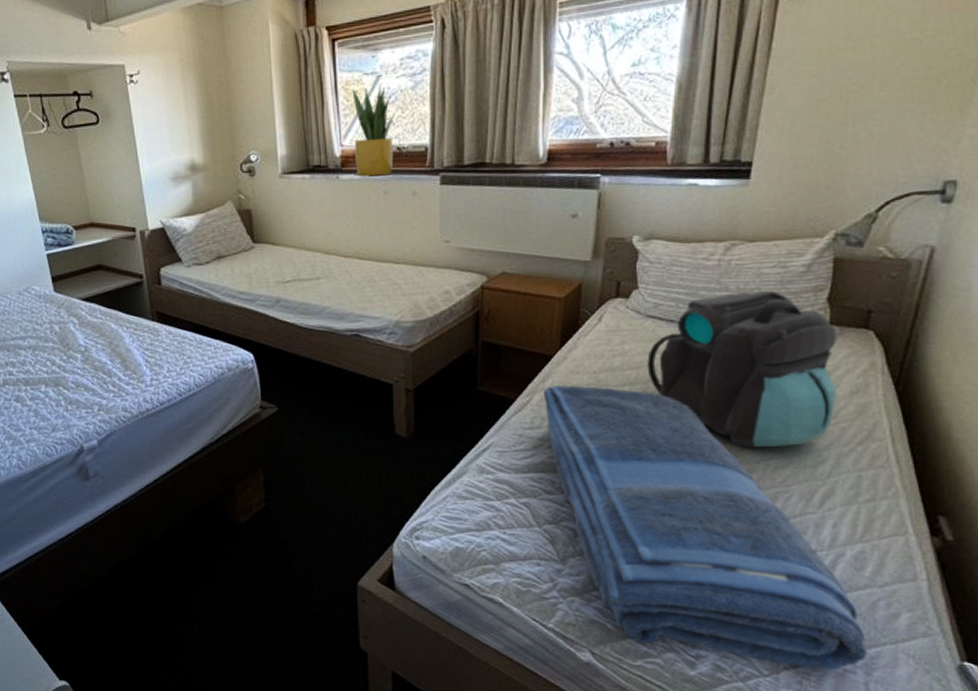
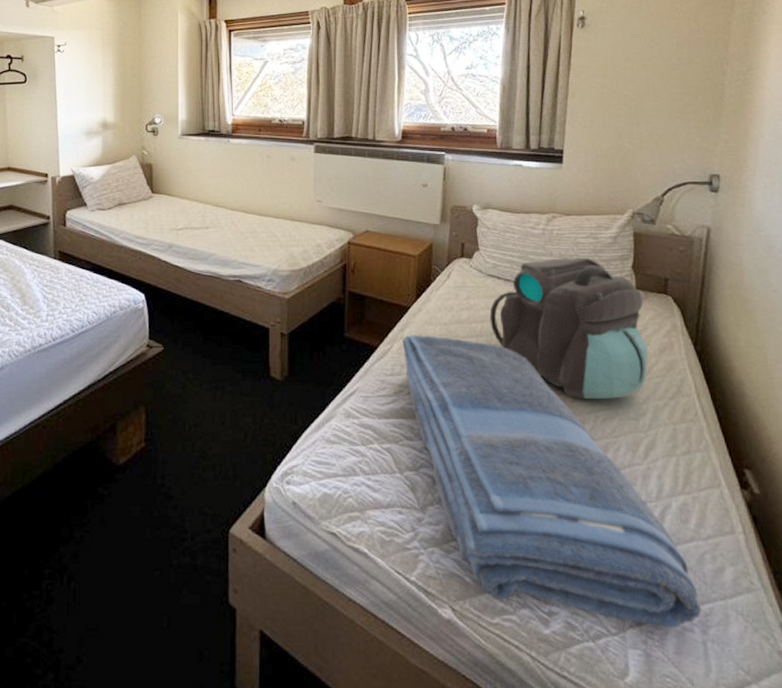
planter: present [352,84,398,177] -> none [243,68,280,142]

